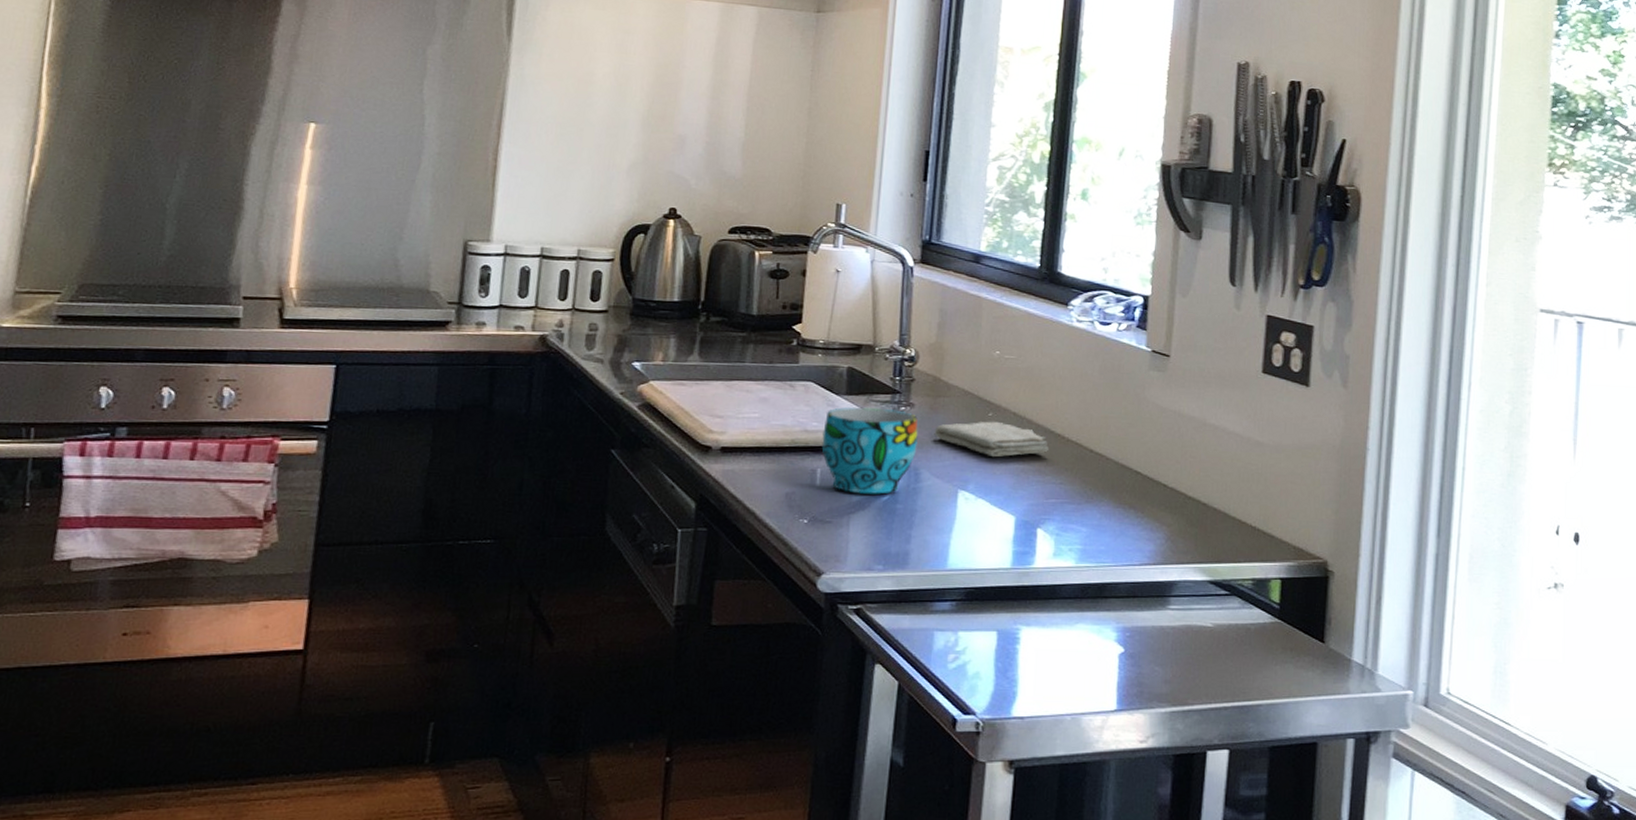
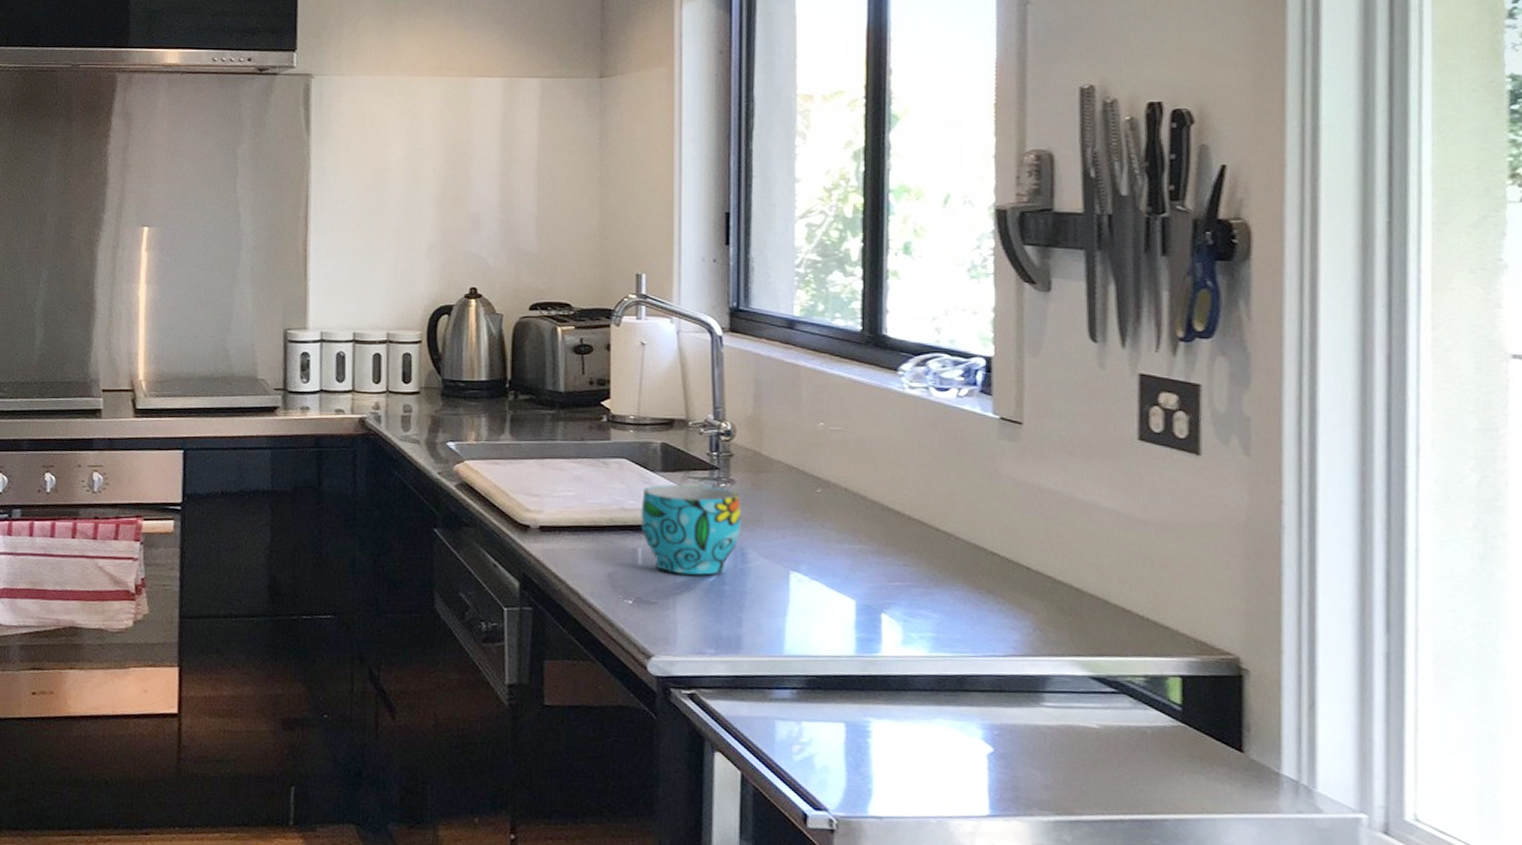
washcloth: present [934,421,1050,458] -> none [758,498,889,537]

